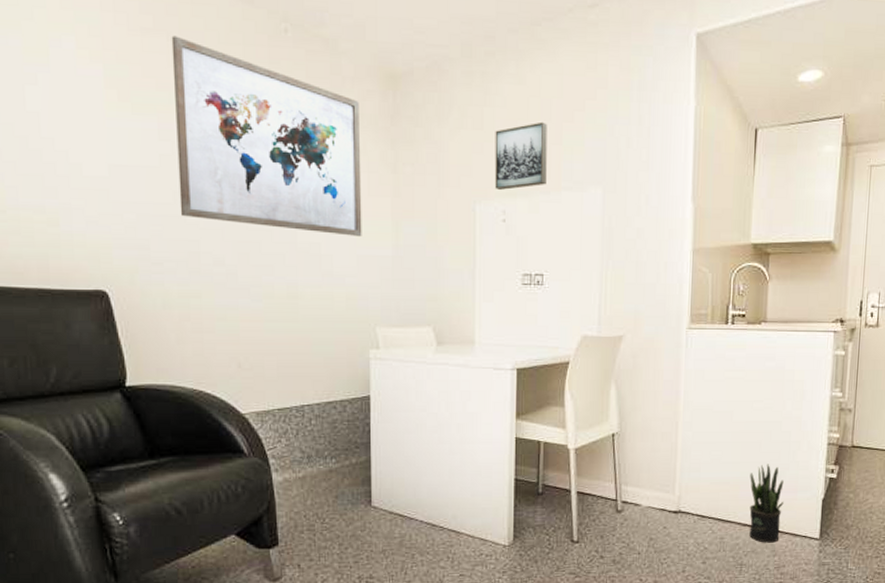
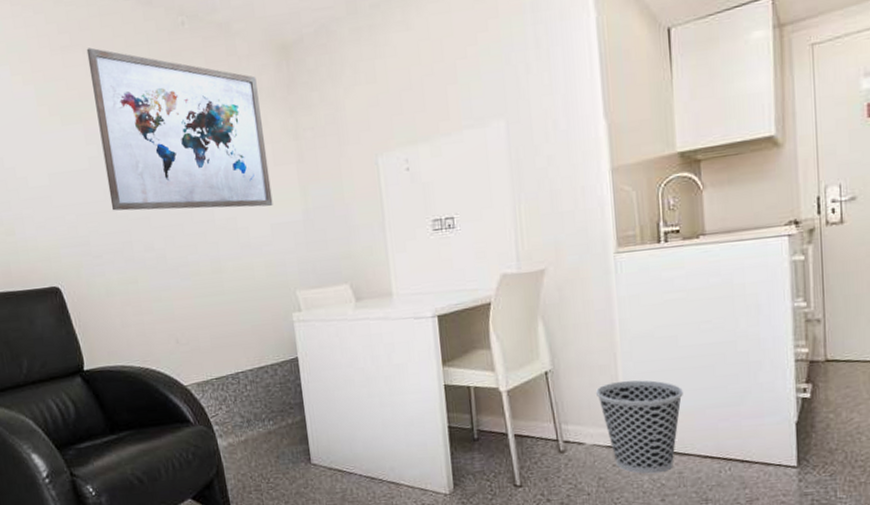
wall art: present [494,121,547,190] -> none [388,63,446,139]
wastebasket: none [655,449,732,538] -> present [595,380,683,474]
potted plant: present [749,464,784,543] -> none [705,388,749,475]

